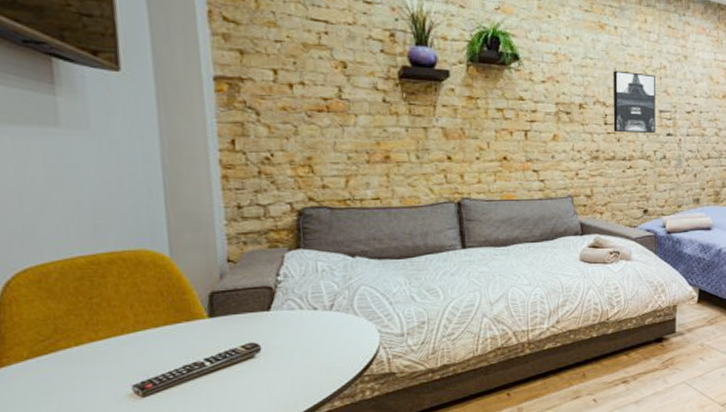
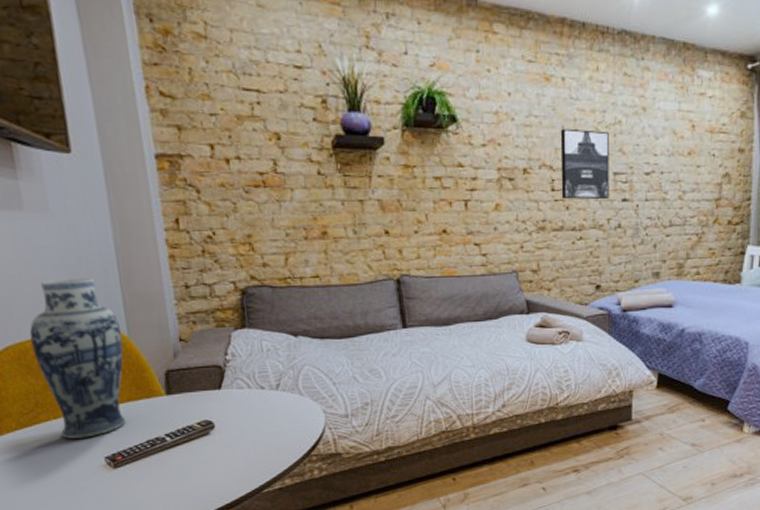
vase: none [54,198,164,367] -> present [29,278,126,439]

